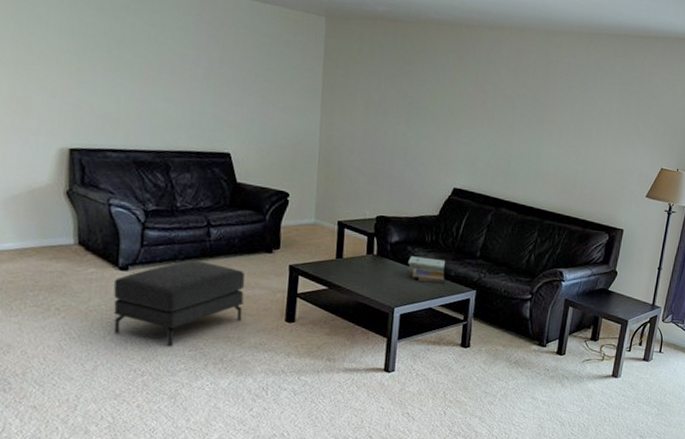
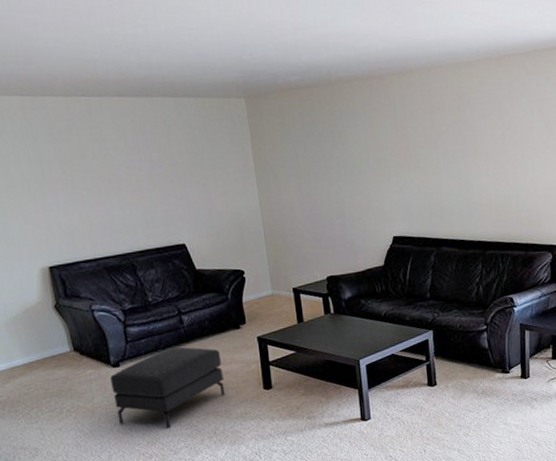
books: present [408,256,446,284] -> none [364,307,401,332]

